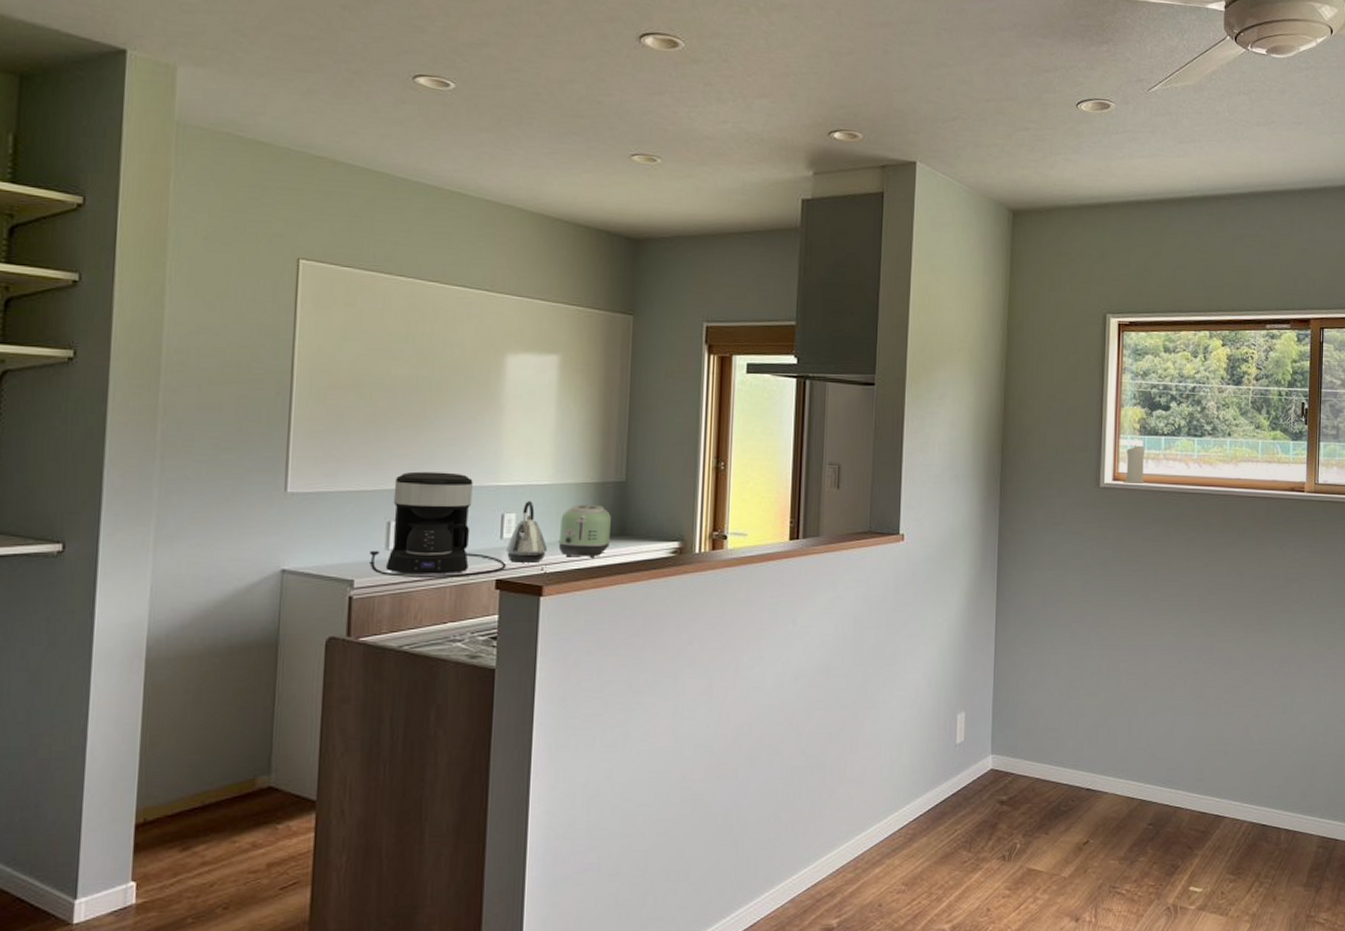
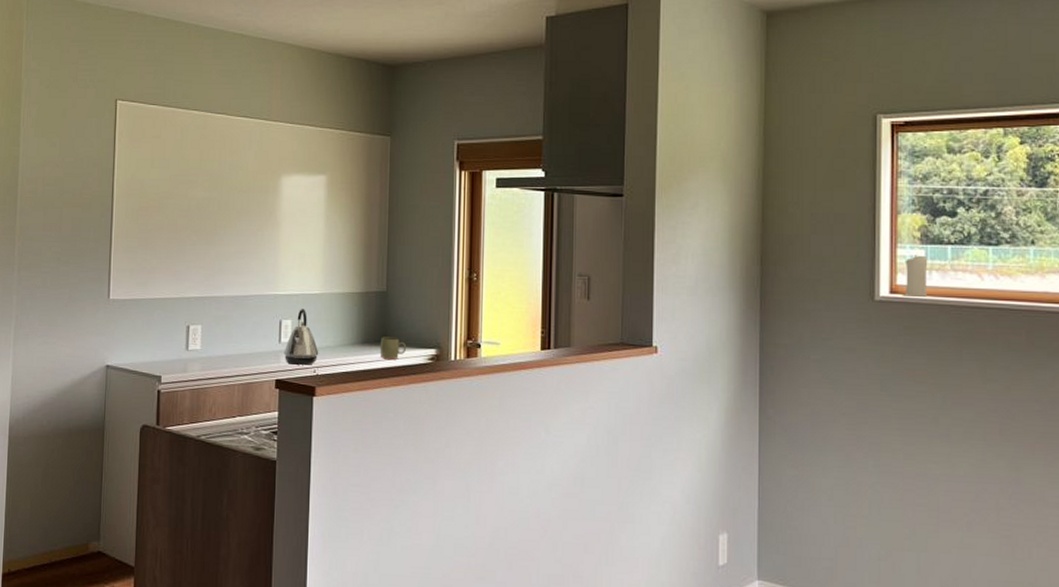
coffee maker: present [370,471,507,578] -> none [174,281,284,377]
toaster: present [558,504,611,559] -> none [328,312,374,363]
mug: none [617,530,647,554] -> present [379,337,407,359]

